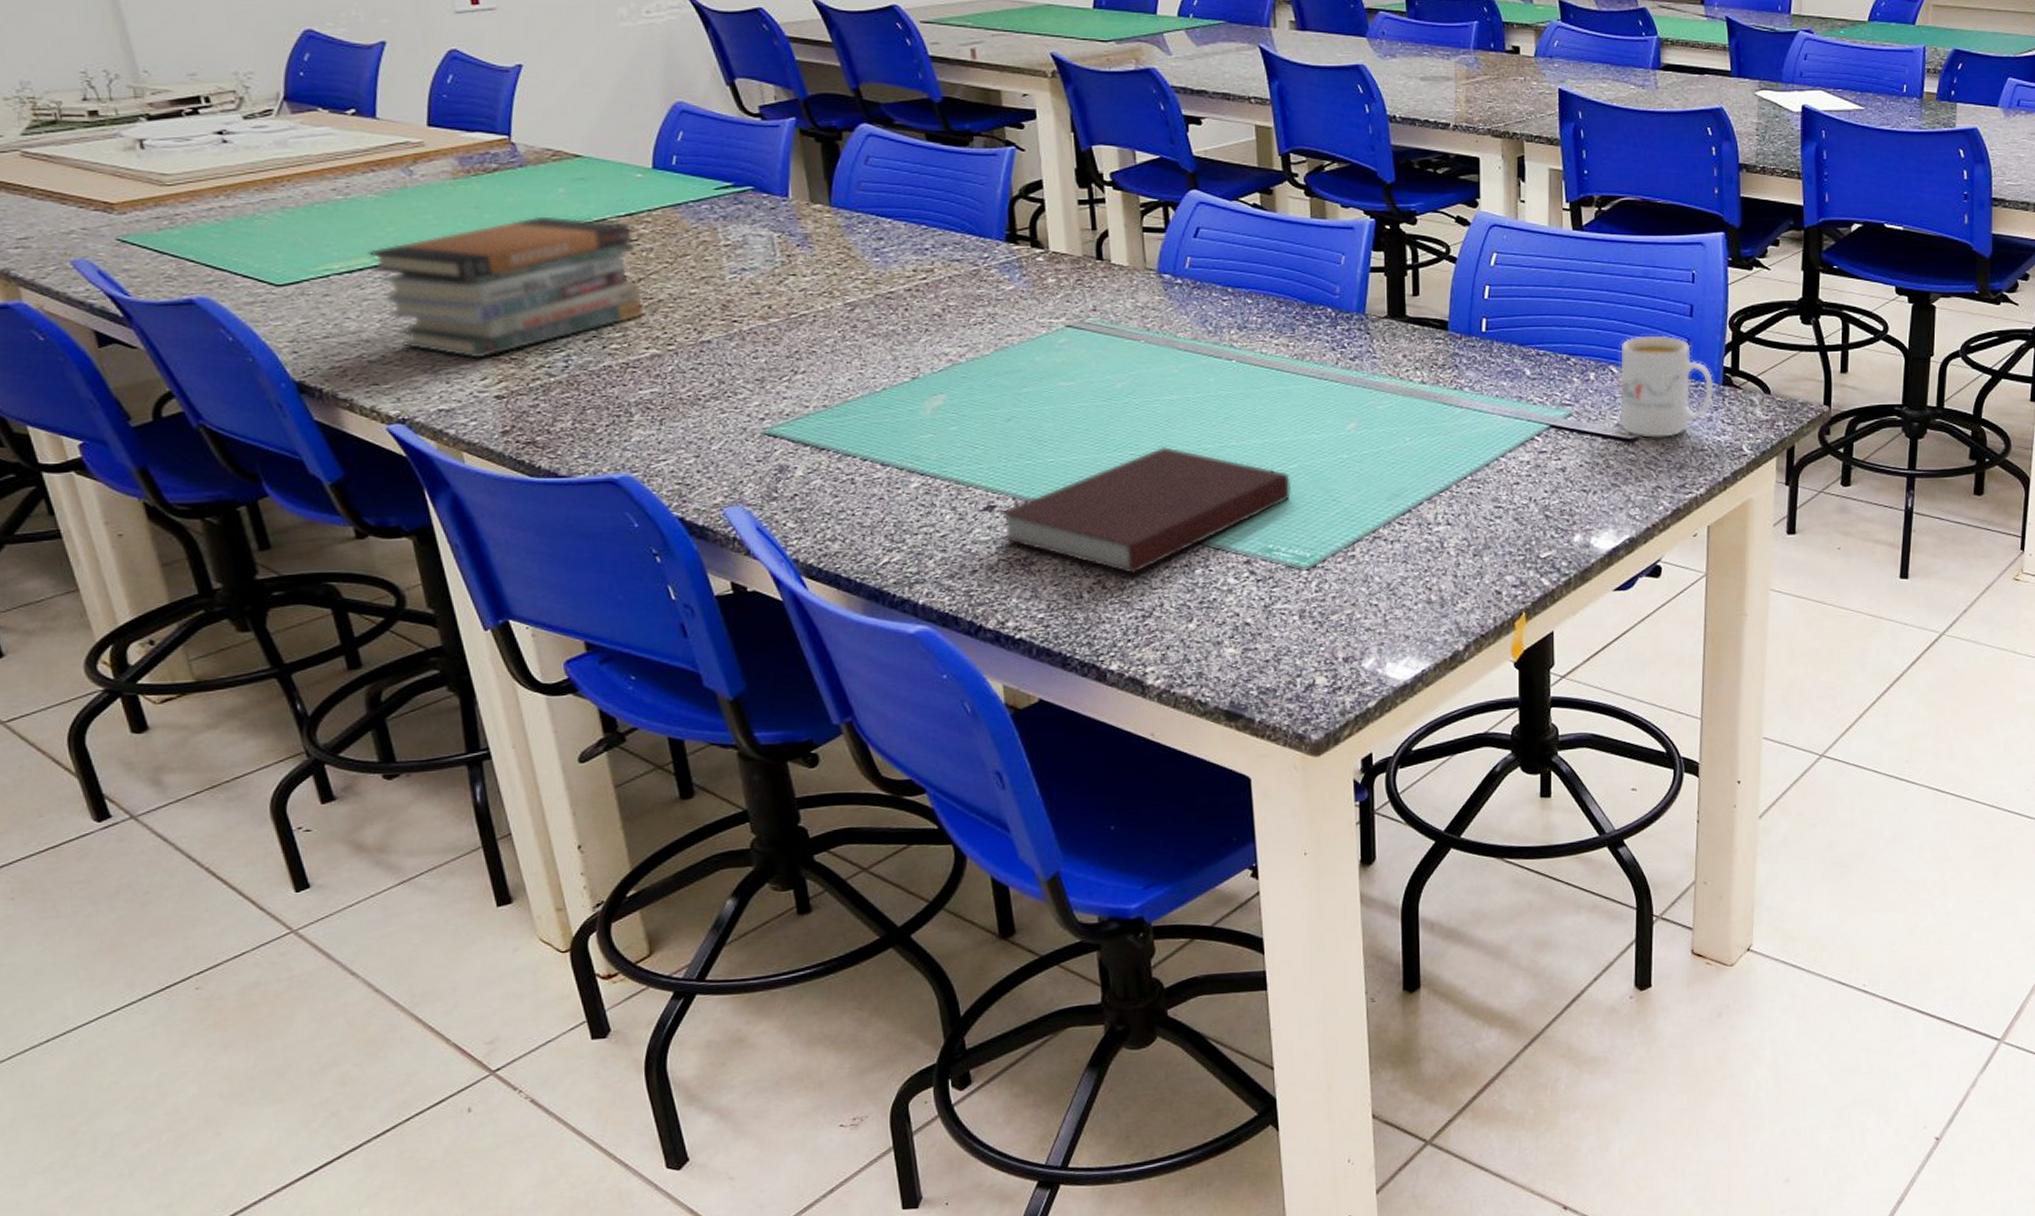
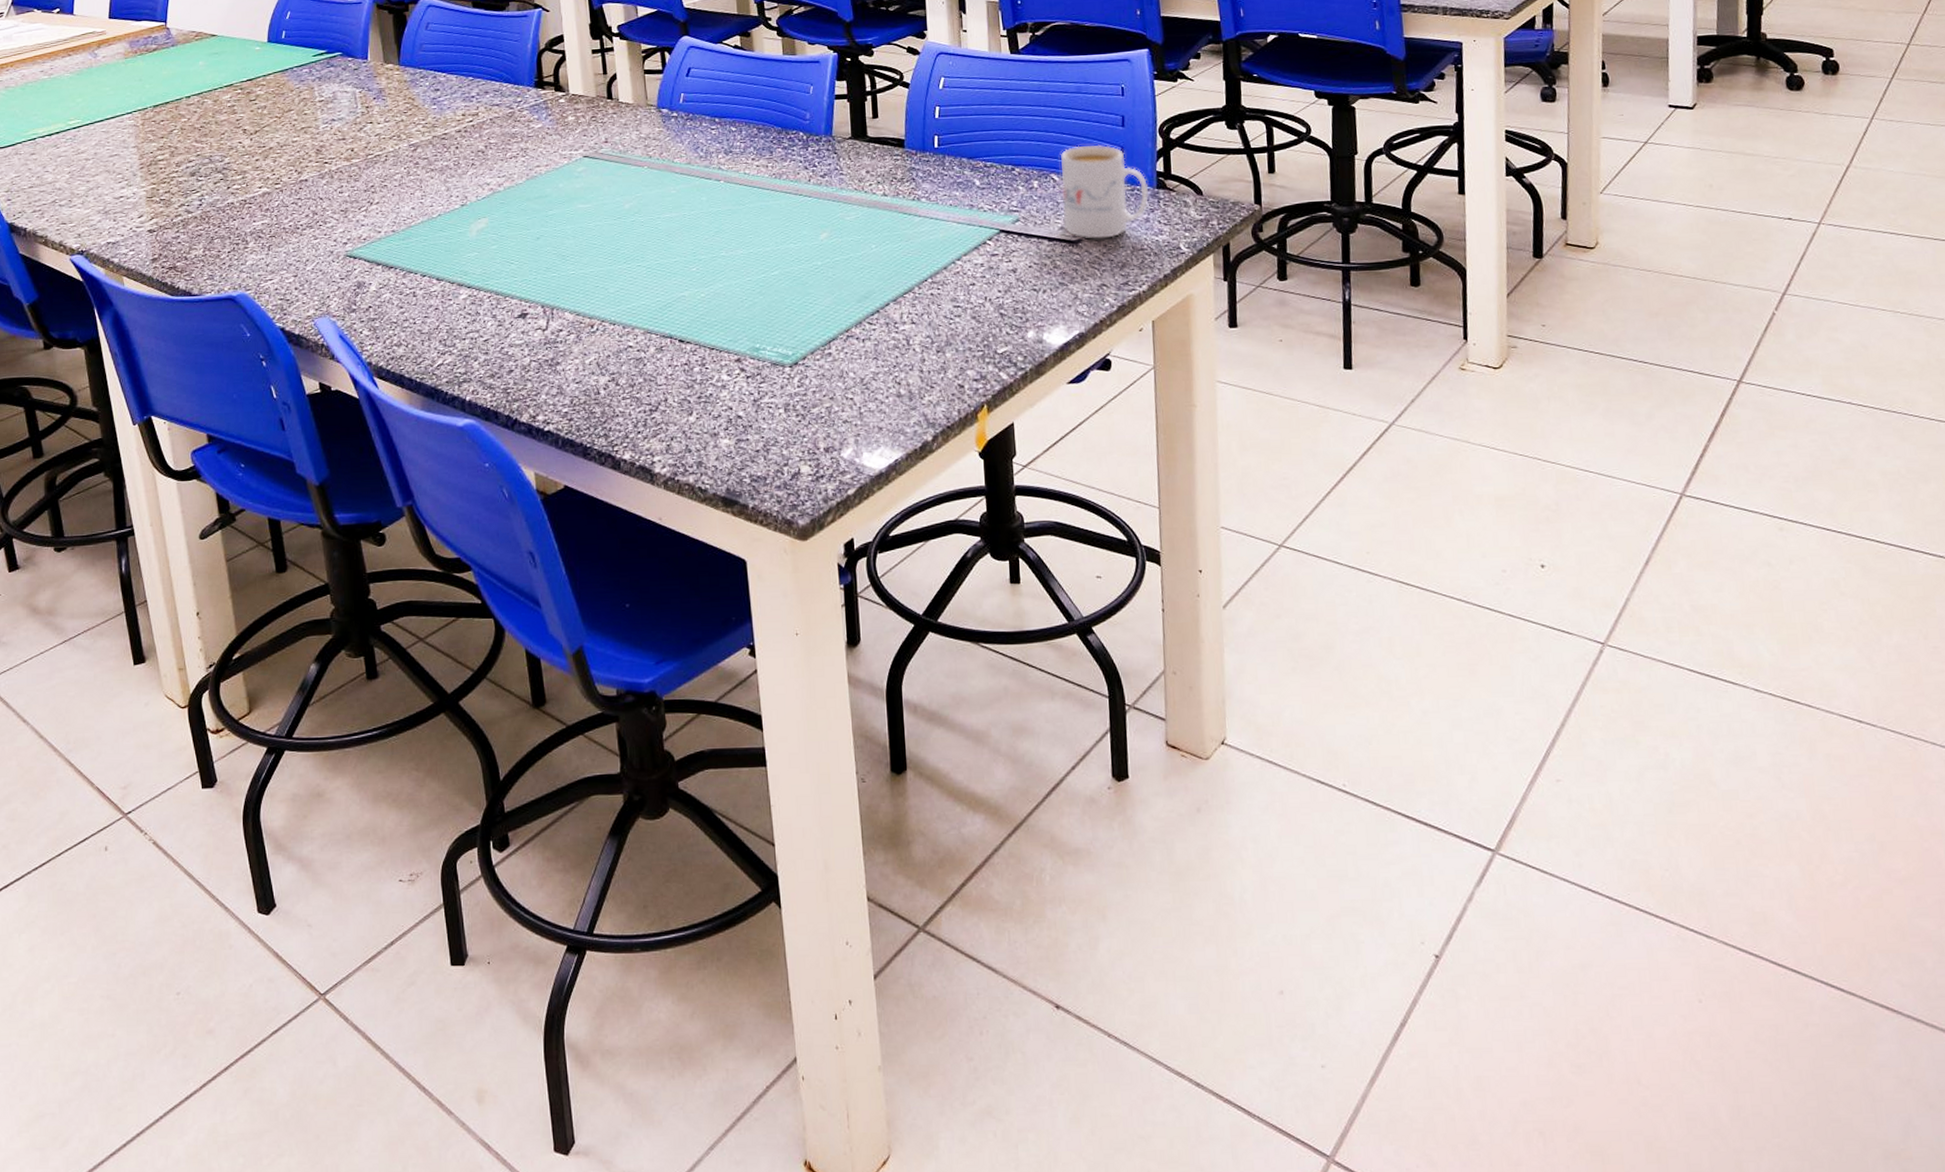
book stack: present [366,216,644,359] -> none [62,84,259,200]
notebook: present [999,446,1291,575] -> none [530,257,774,373]

